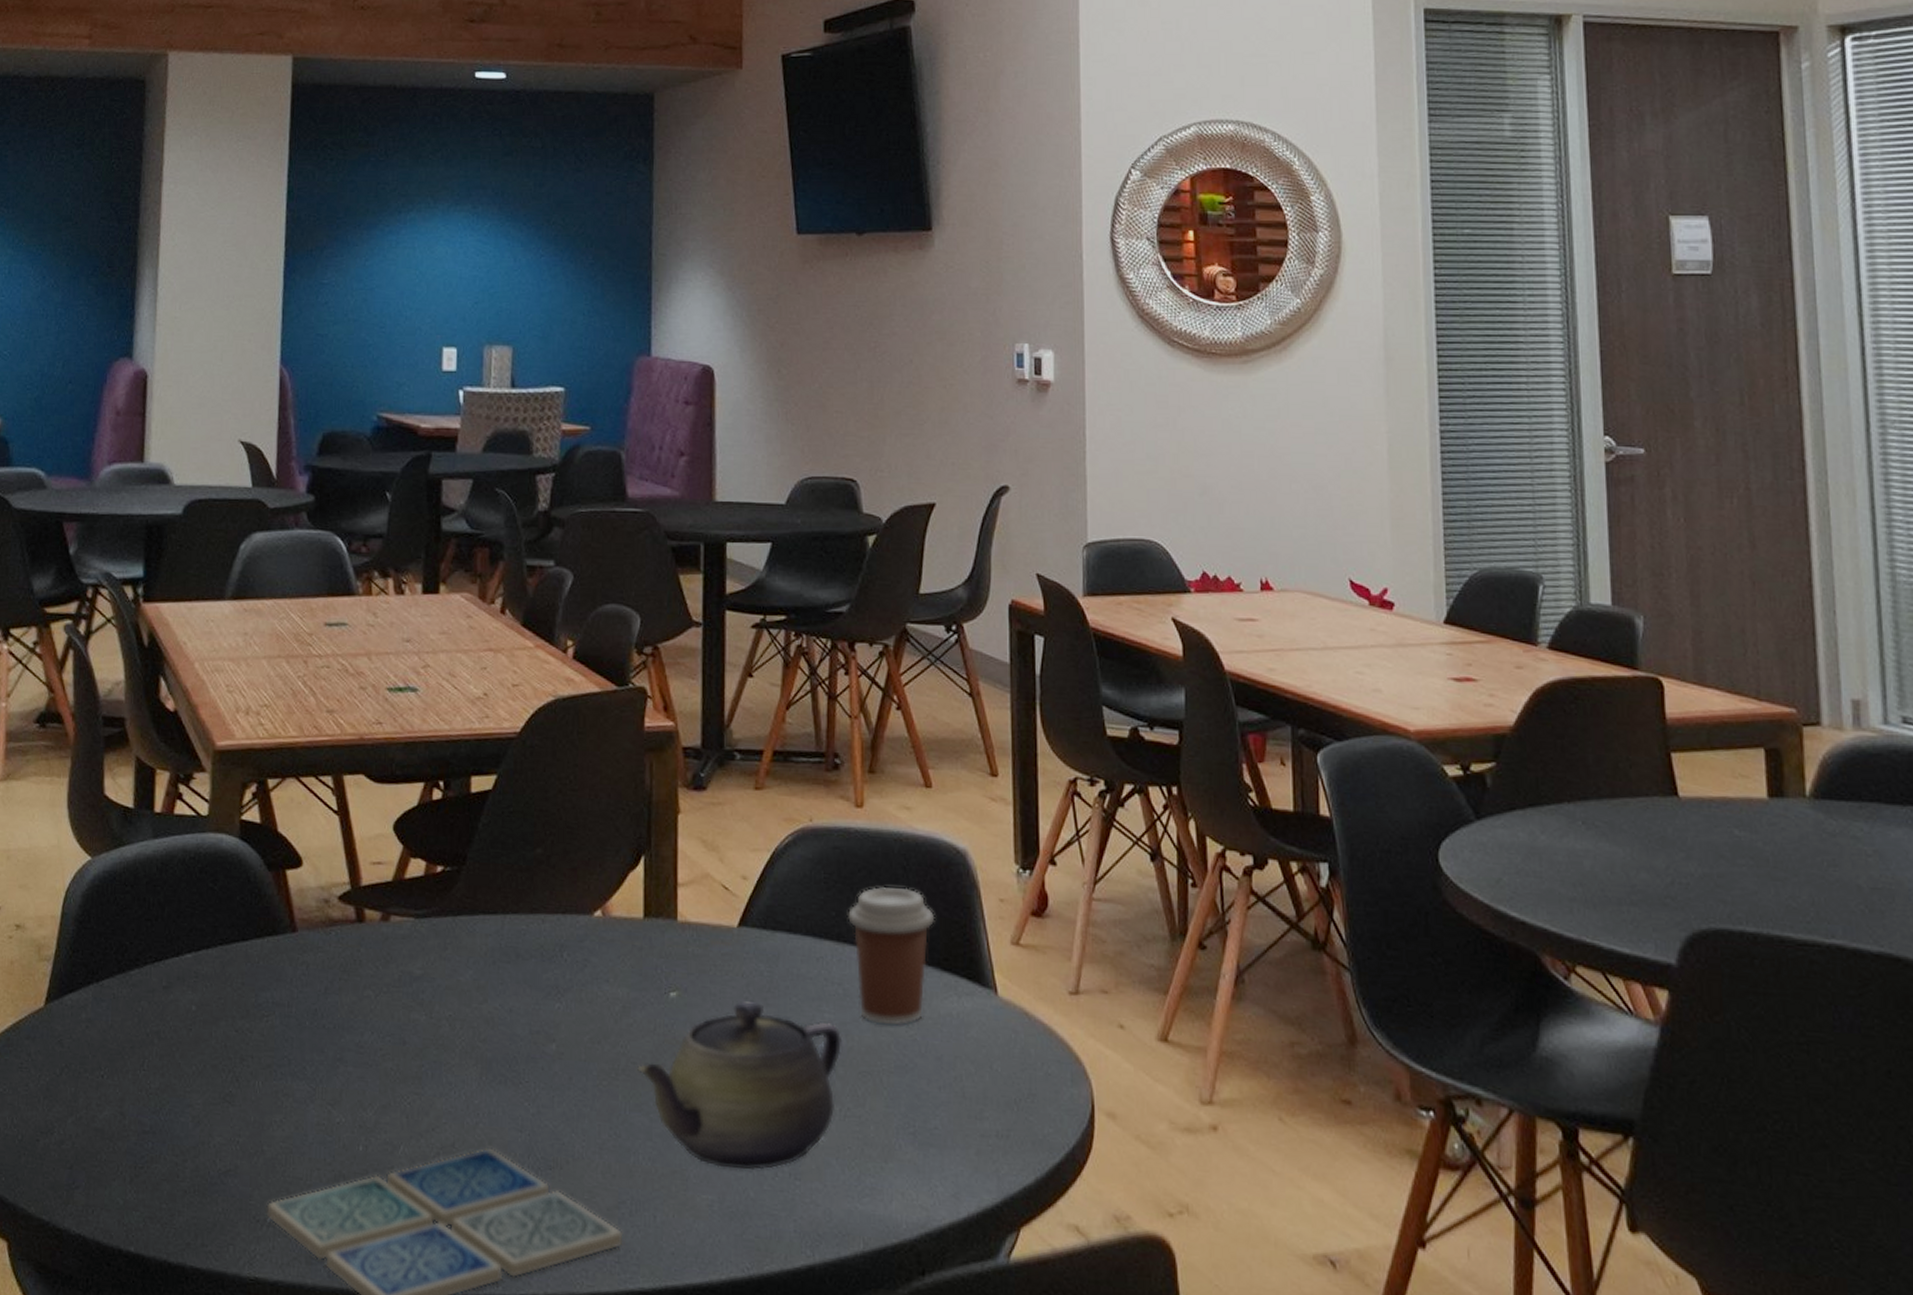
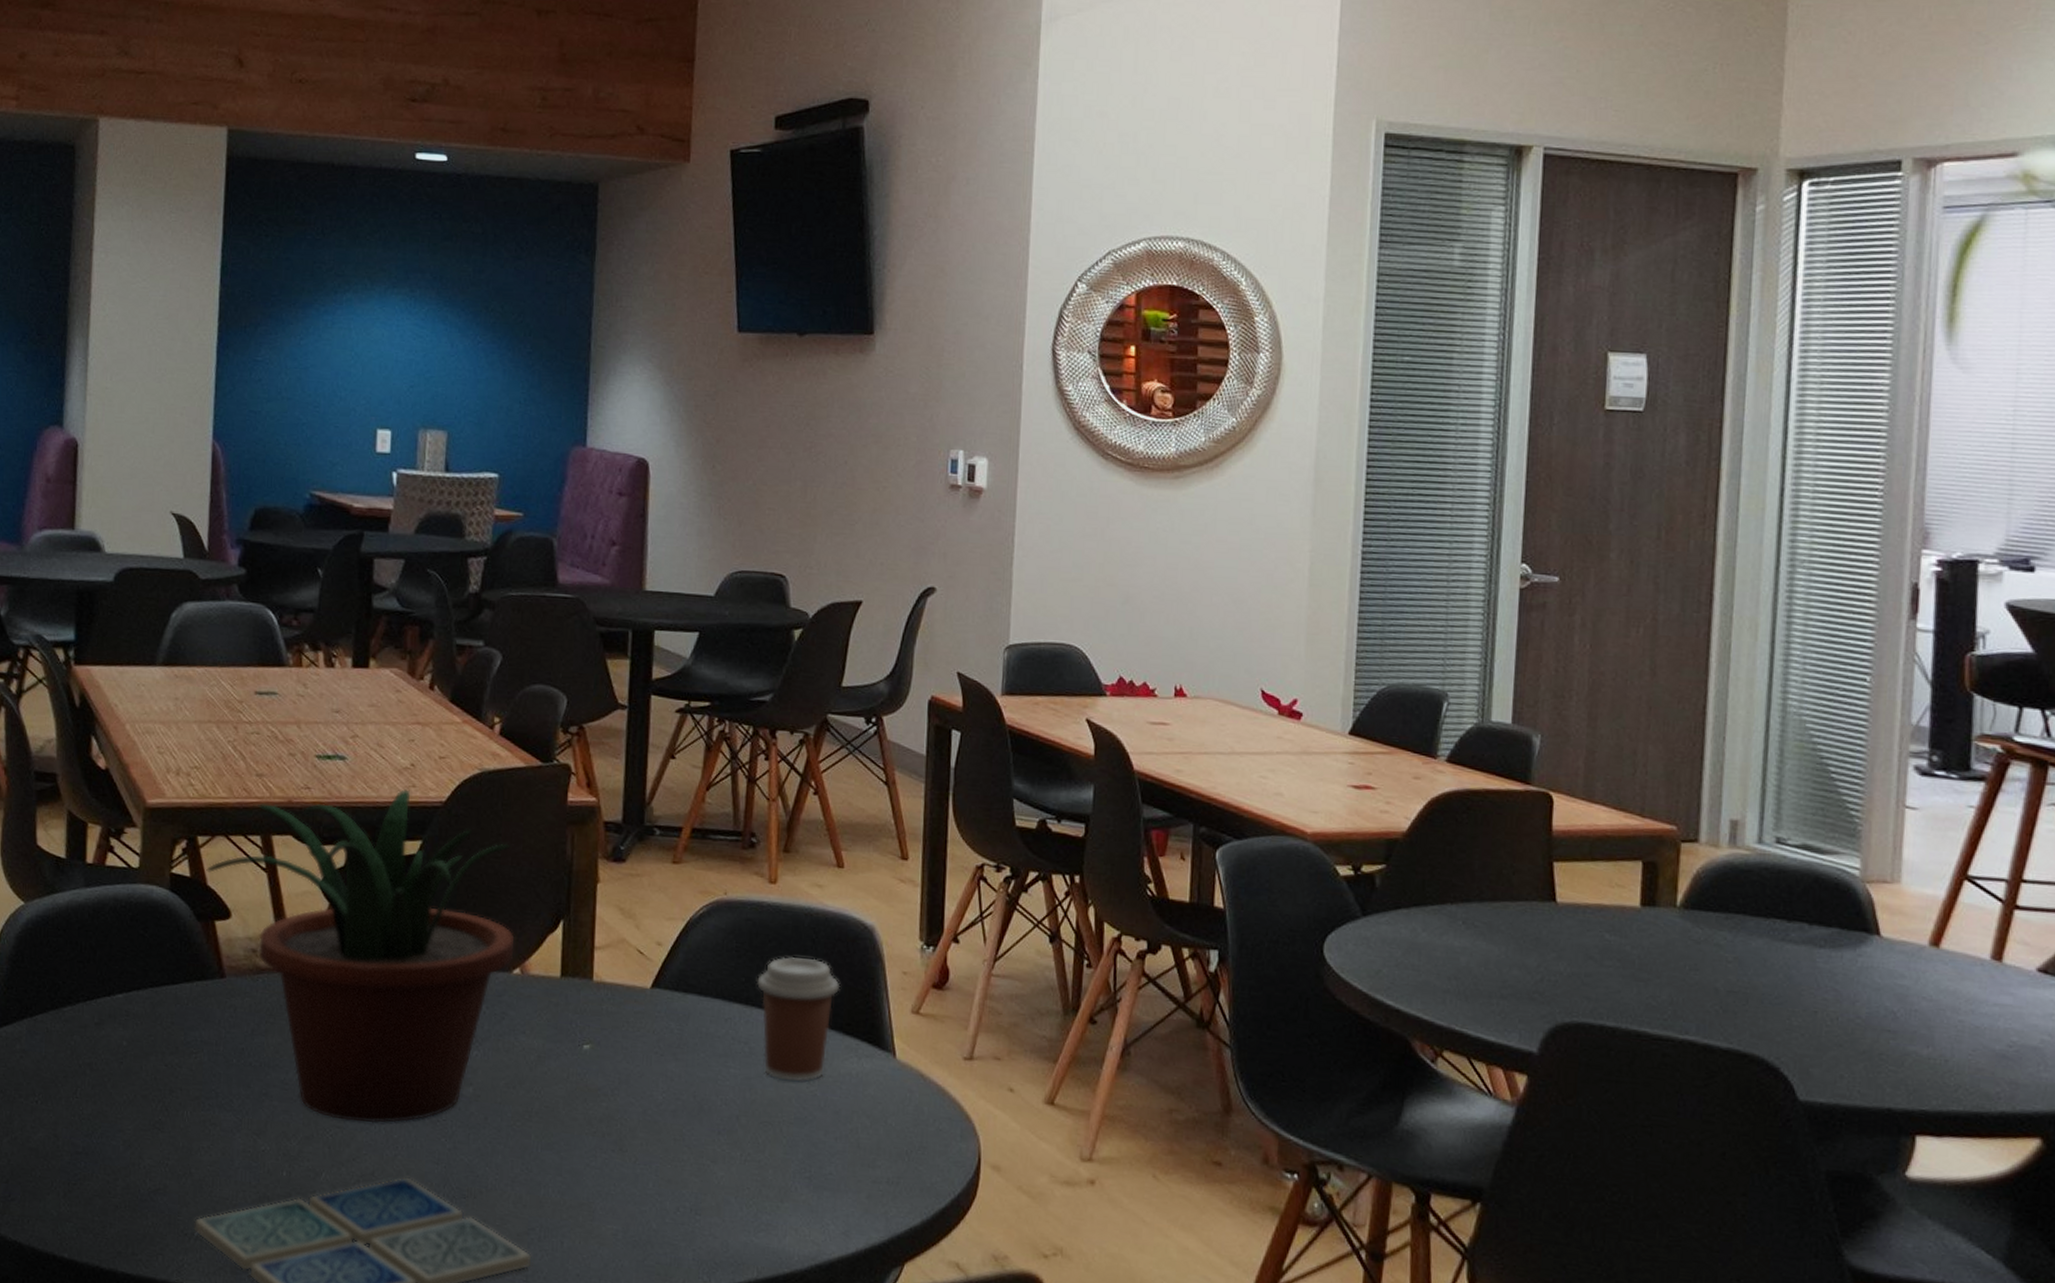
potted plant: none [277,720,595,1088] -> present [206,789,515,1124]
teapot: present [637,1001,843,1171] -> none [550,1055,746,1205]

